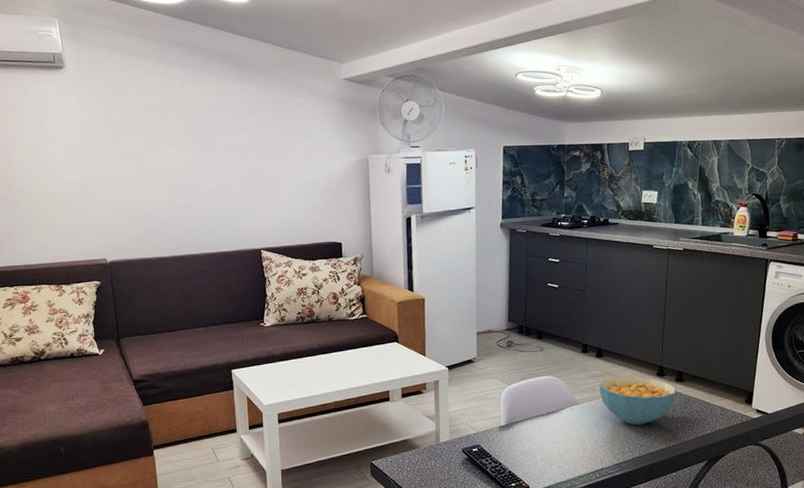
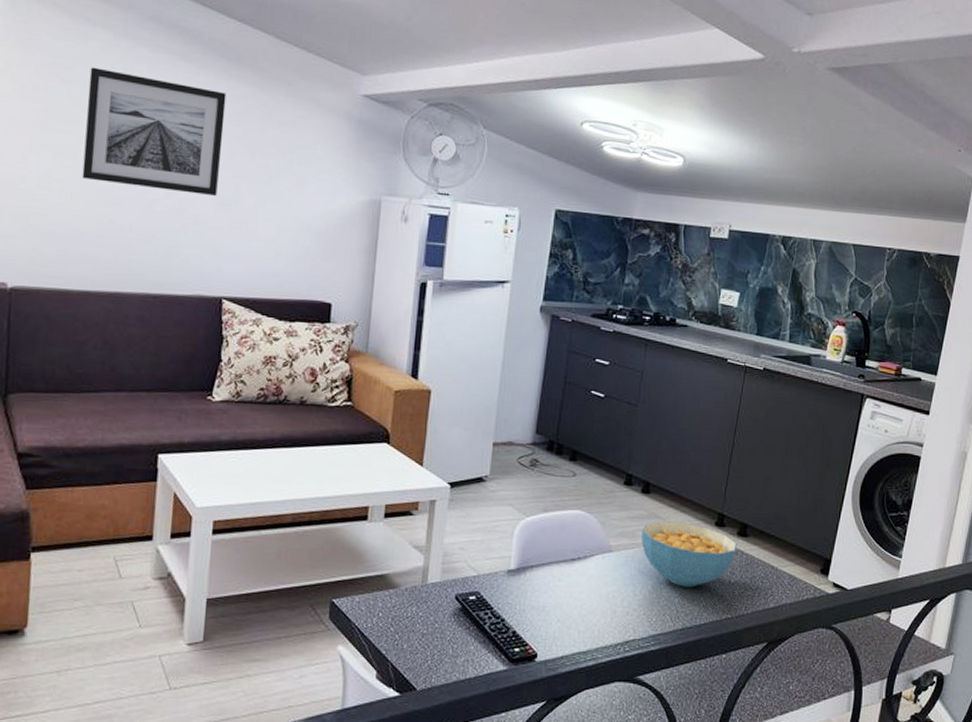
wall art: none [140,89,246,175] -> present [82,67,227,197]

